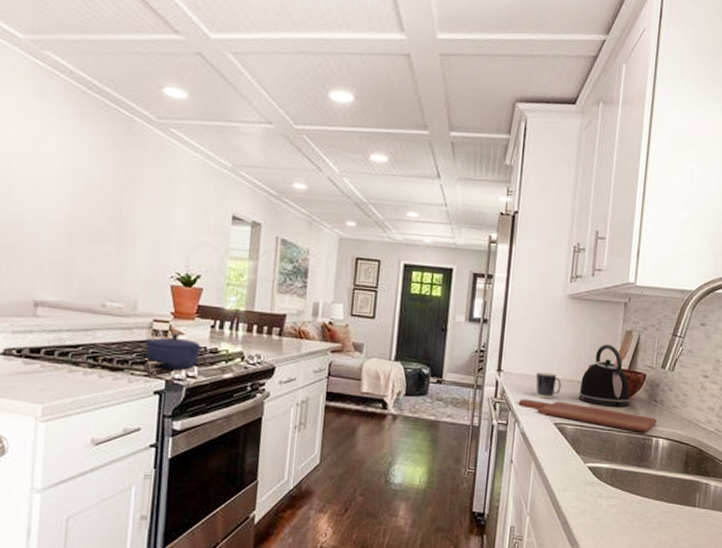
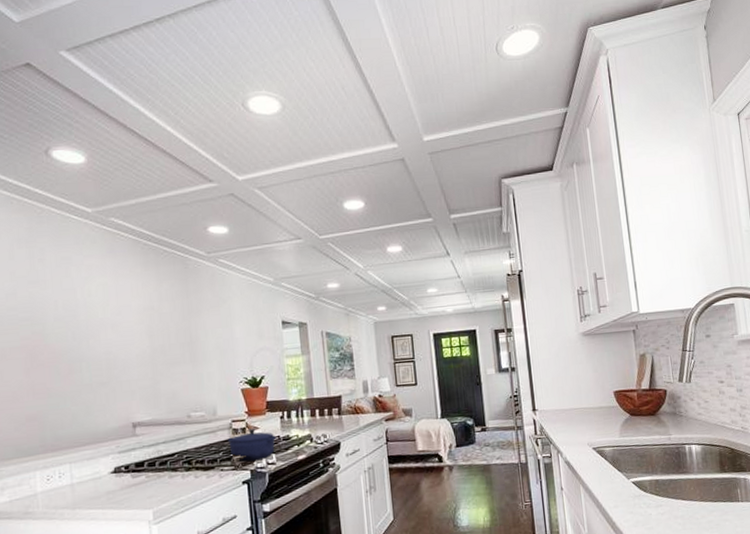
cutting board: present [518,399,657,433] -> none [557,427,686,443]
mug: present [535,372,562,399] -> none [567,404,593,428]
kettle: present [578,344,631,408] -> none [609,369,658,425]

